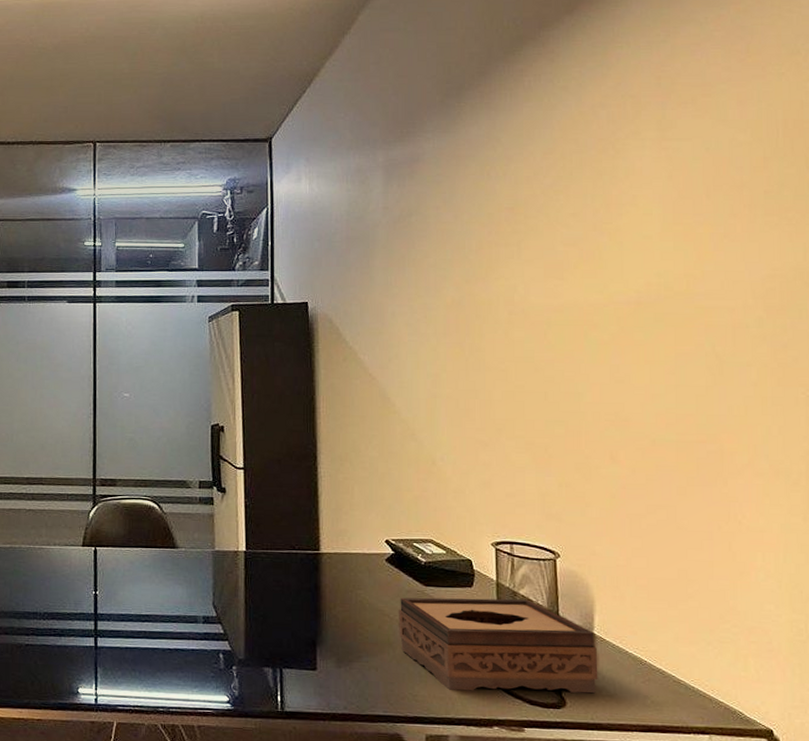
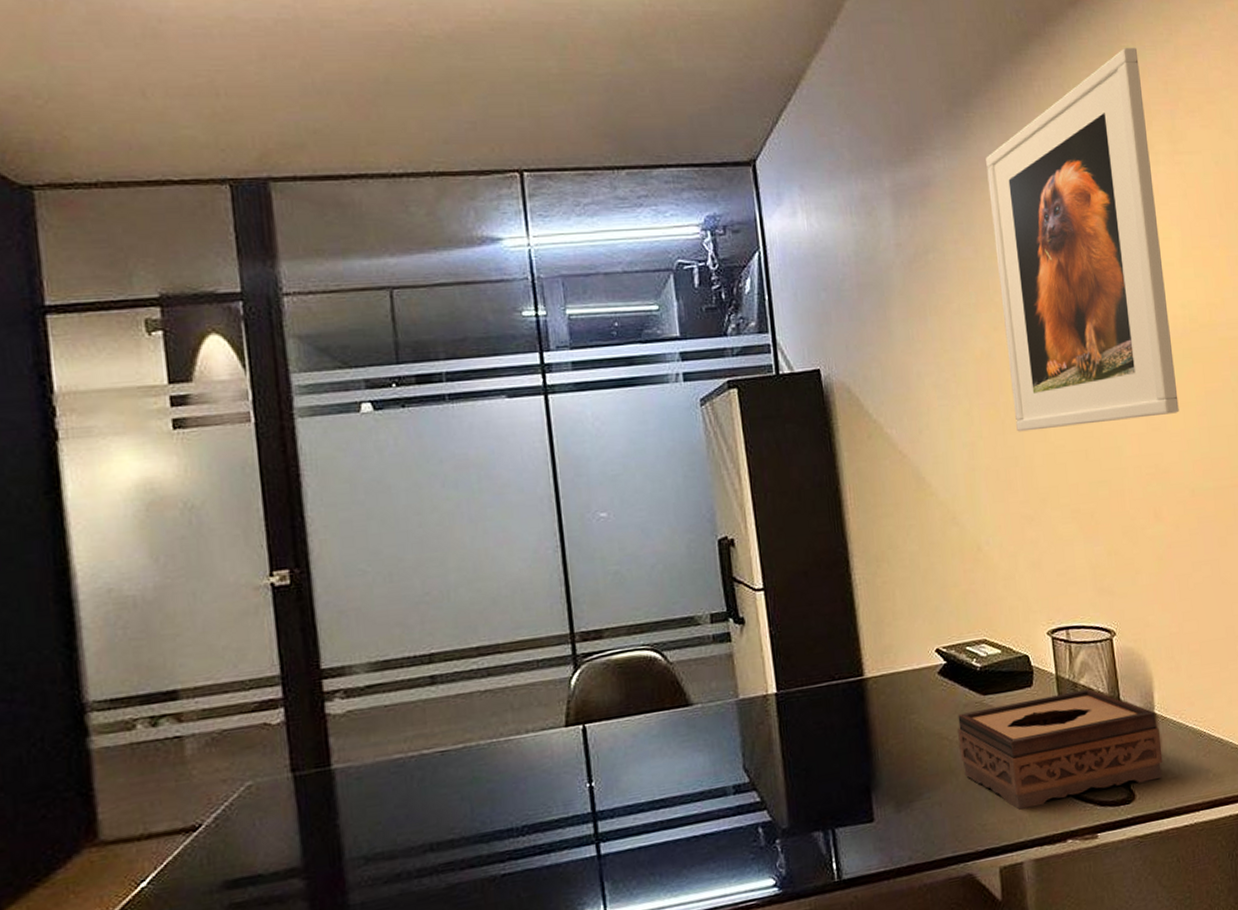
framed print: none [472,47,646,370] -> present [986,47,1179,432]

